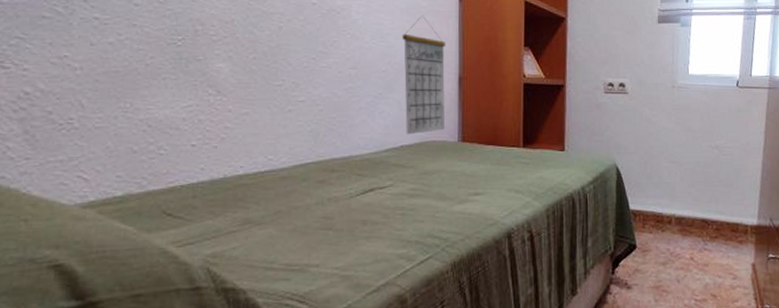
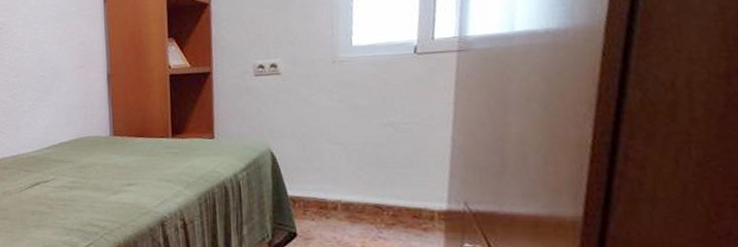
calendar: present [402,15,446,135] -> none [55,20,97,133]

